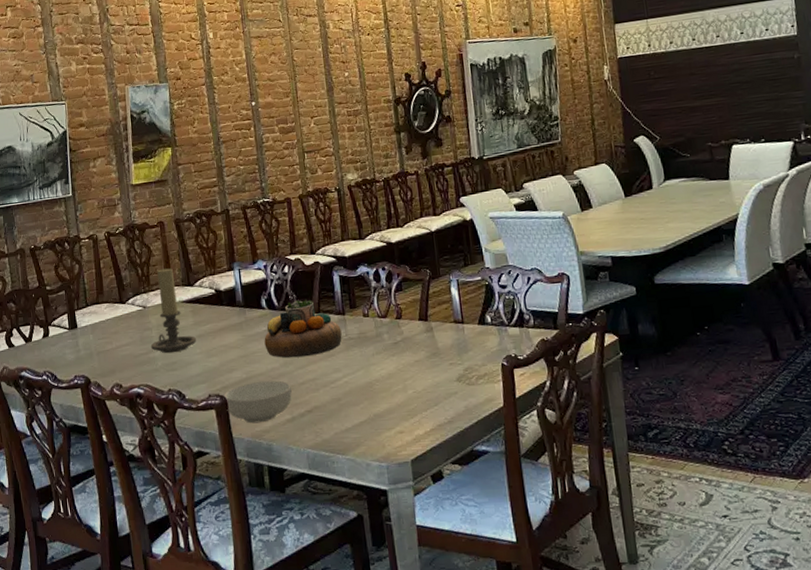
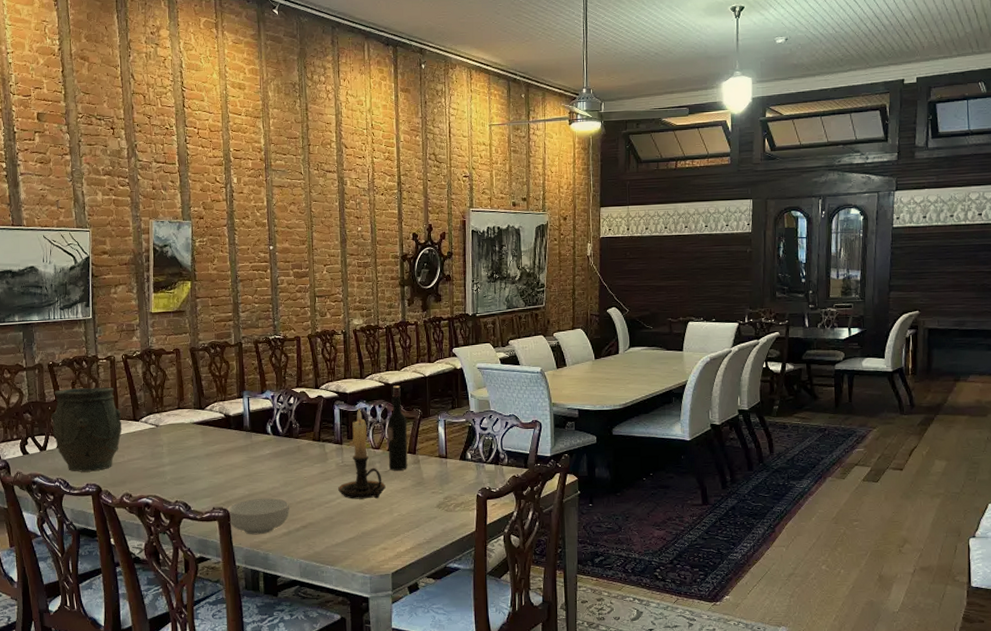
vase: none [35,268,109,363] -> present [51,387,122,472]
candle holder: present [150,267,196,354] -> none [161,391,204,469]
decorative bowl: present [264,298,342,359] -> none [267,428,338,480]
candle holder: none [344,273,397,377] -> present [338,408,386,499]
wine bottle: none [393,244,420,342] -> present [388,385,408,471]

